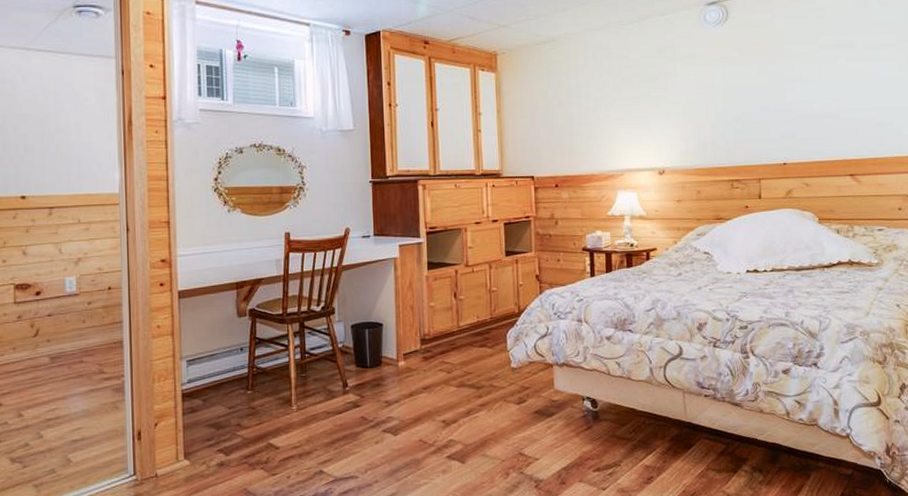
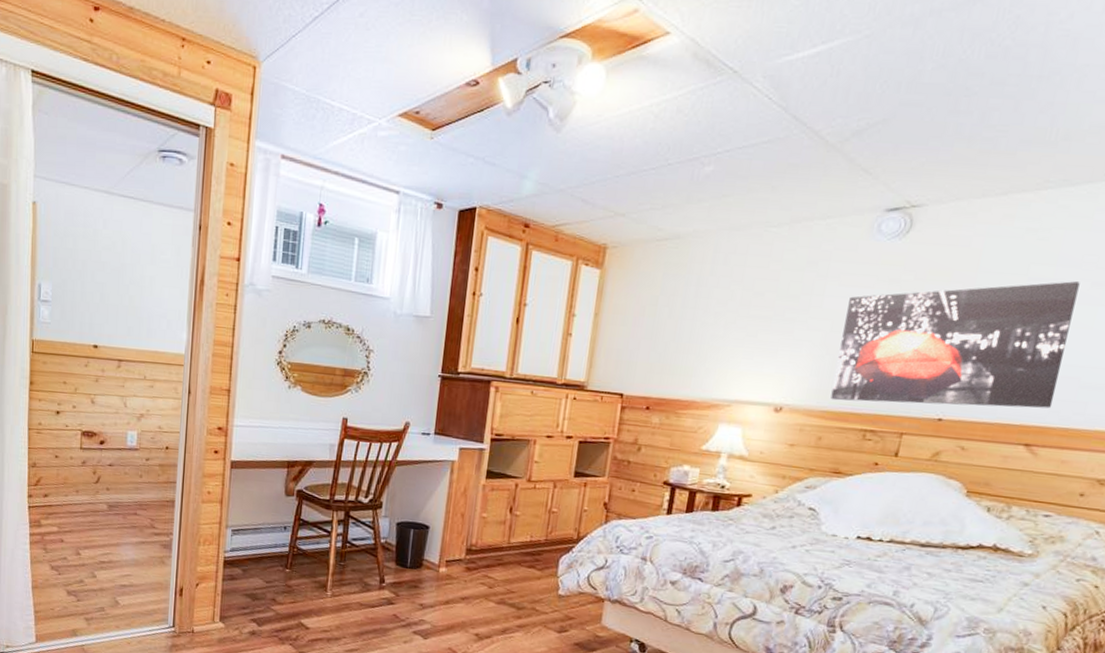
wall art: none [696,45,861,159] -> present [830,281,1080,409]

